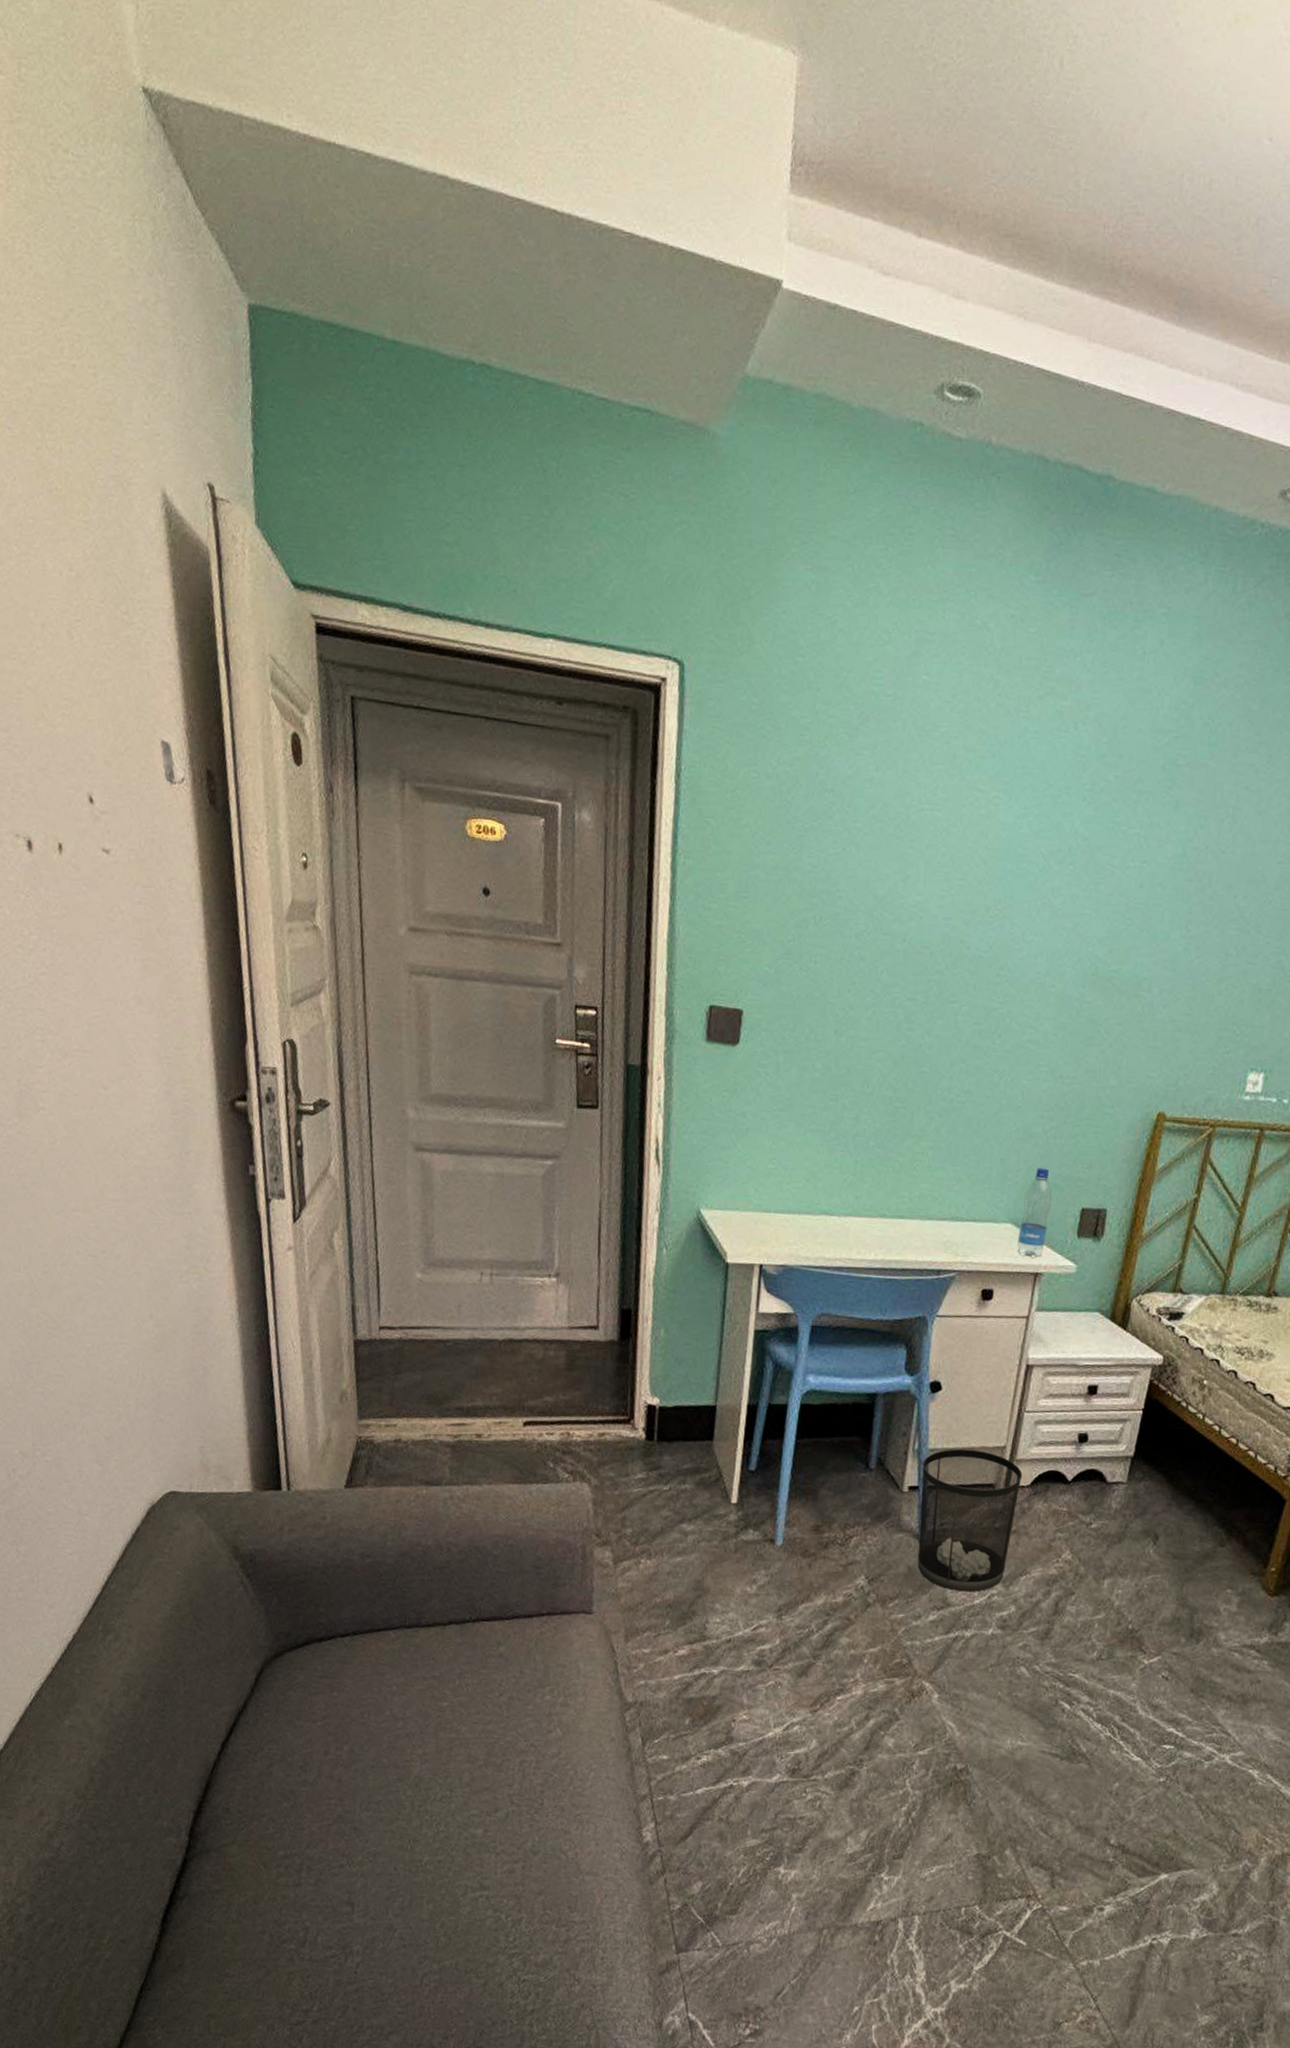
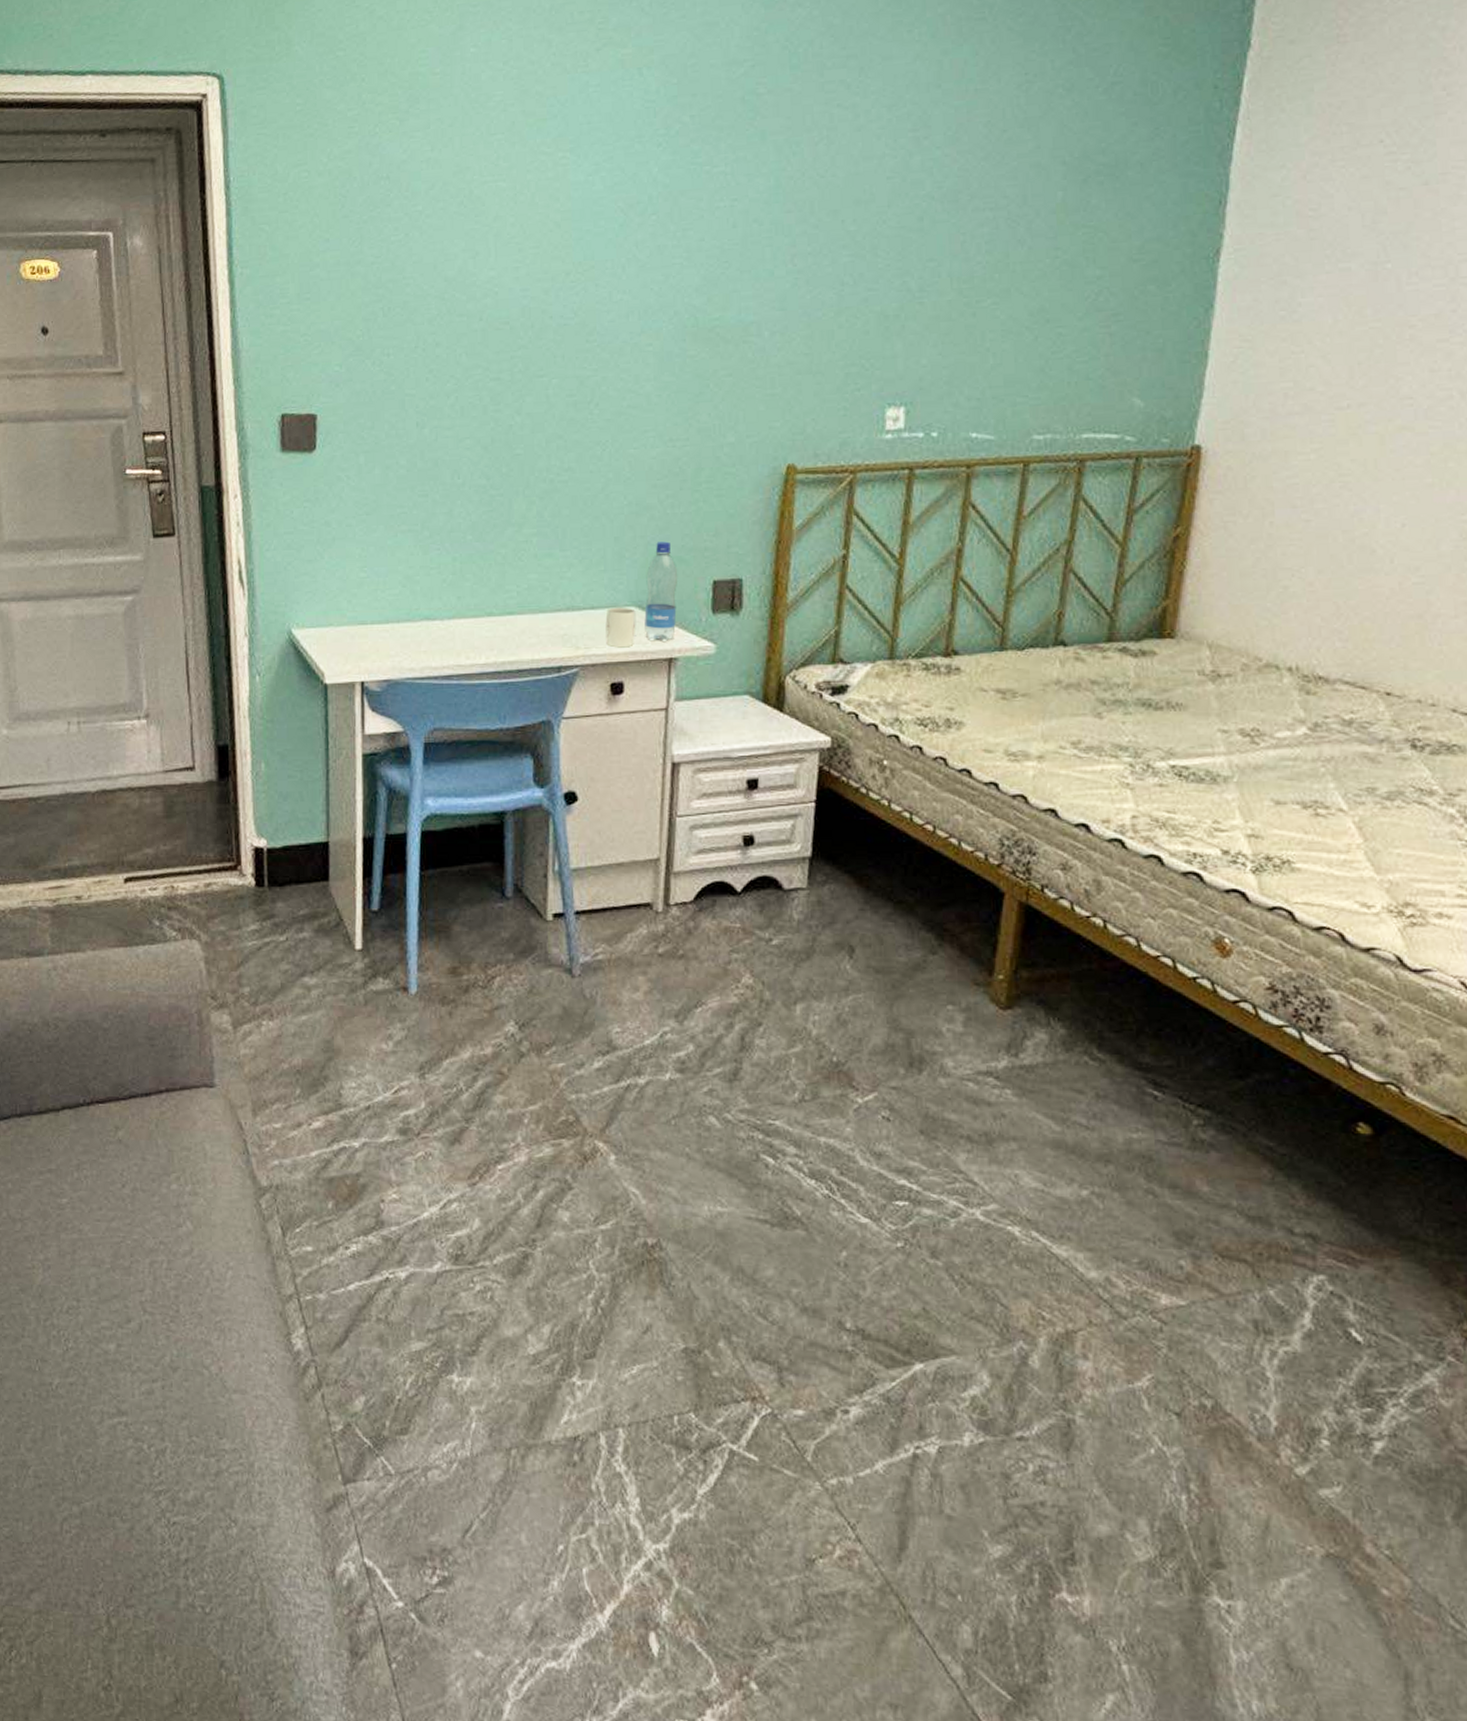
waste bin: present [918,1448,1023,1592] -> none [566,865,683,1032]
mug: none [982,1222,1012,1260] -> present [605,607,636,648]

